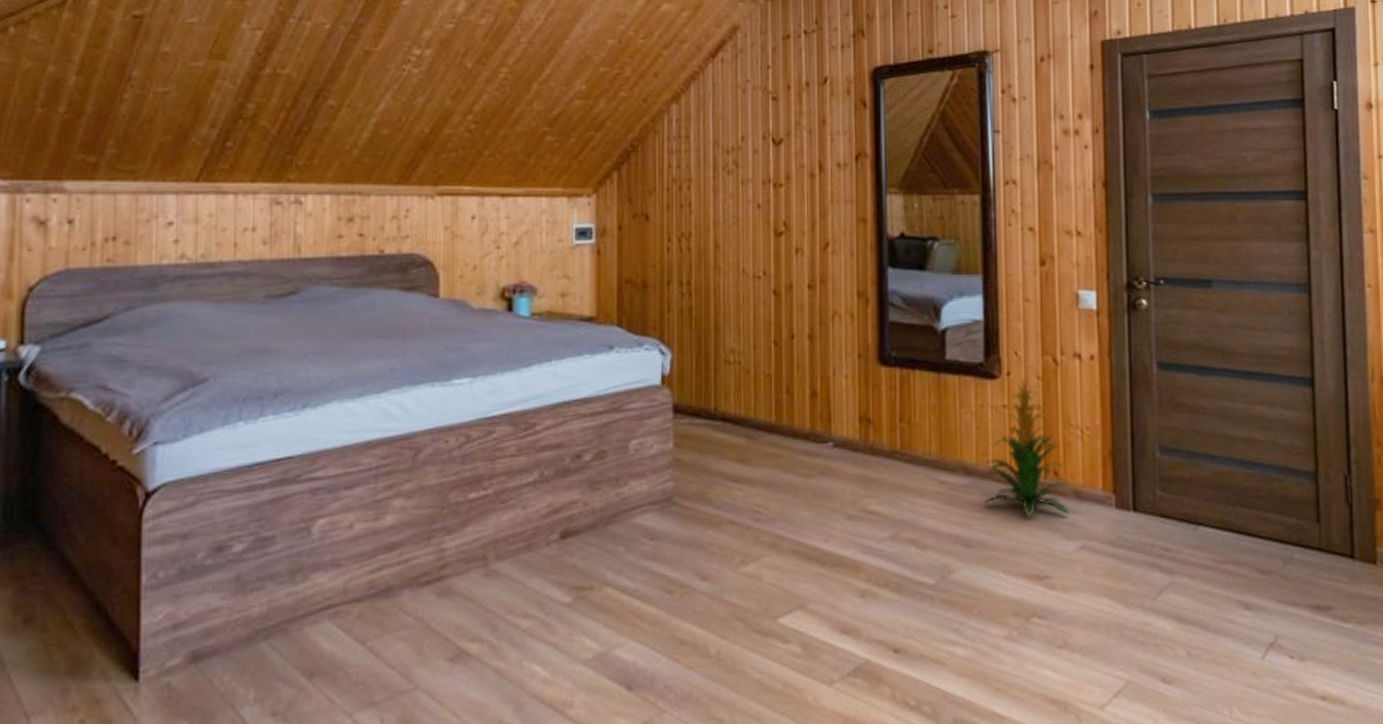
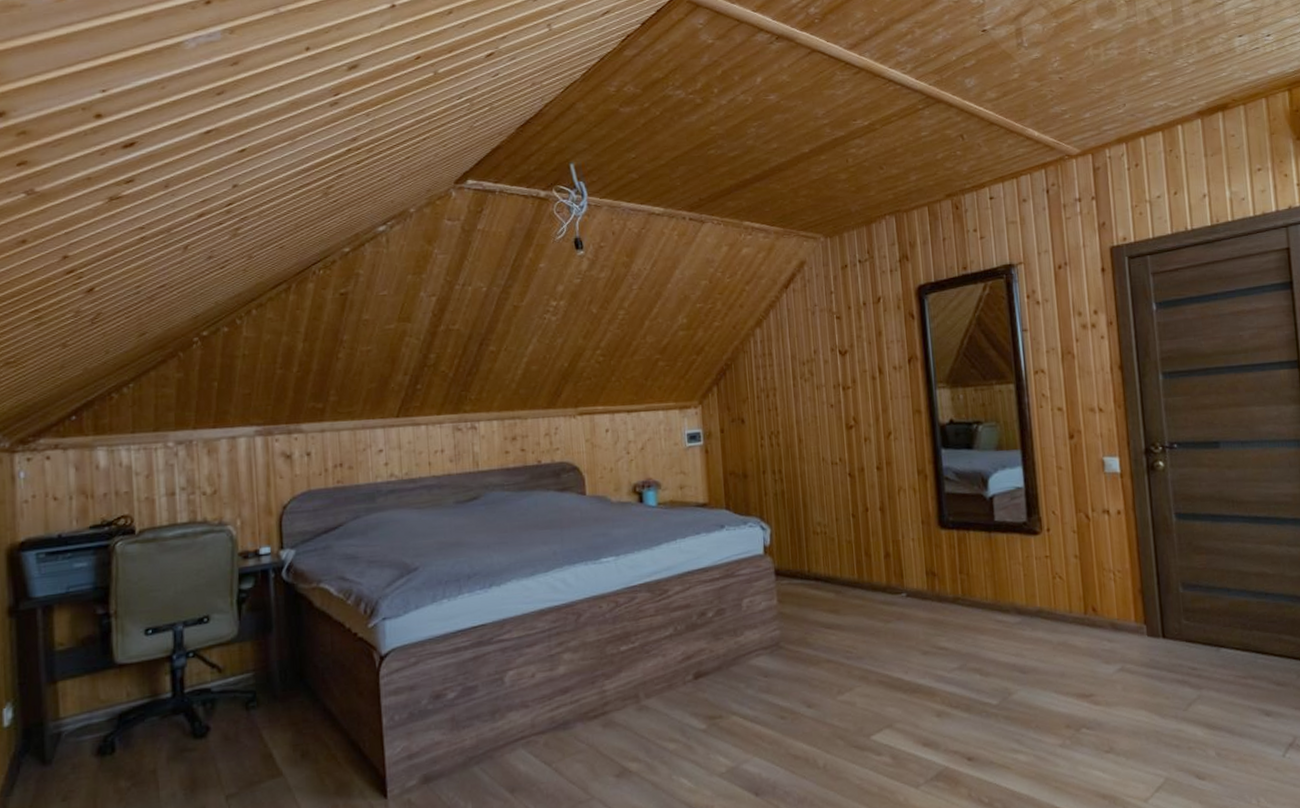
indoor plant: present [984,373,1070,517] -> none [1034,529,1108,647]

